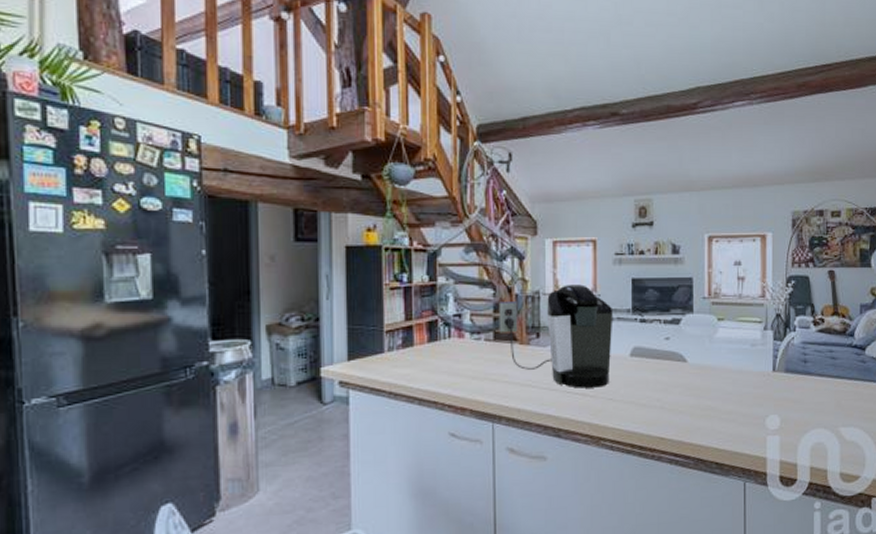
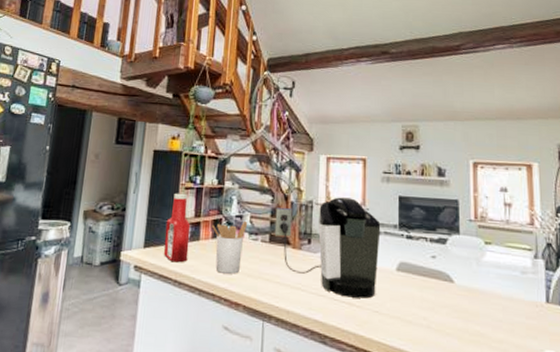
ketchup bottle: none [371,294,402,373] -> present [163,193,191,263]
utensil holder: none [427,319,468,379] -> present [212,220,248,274]

